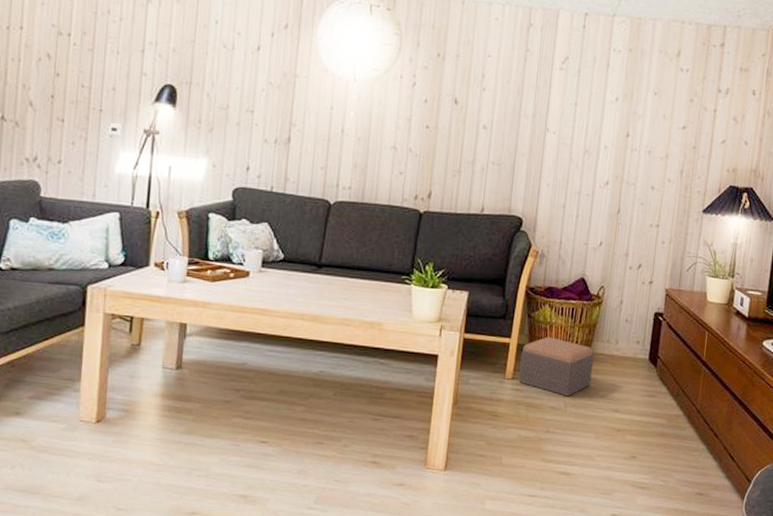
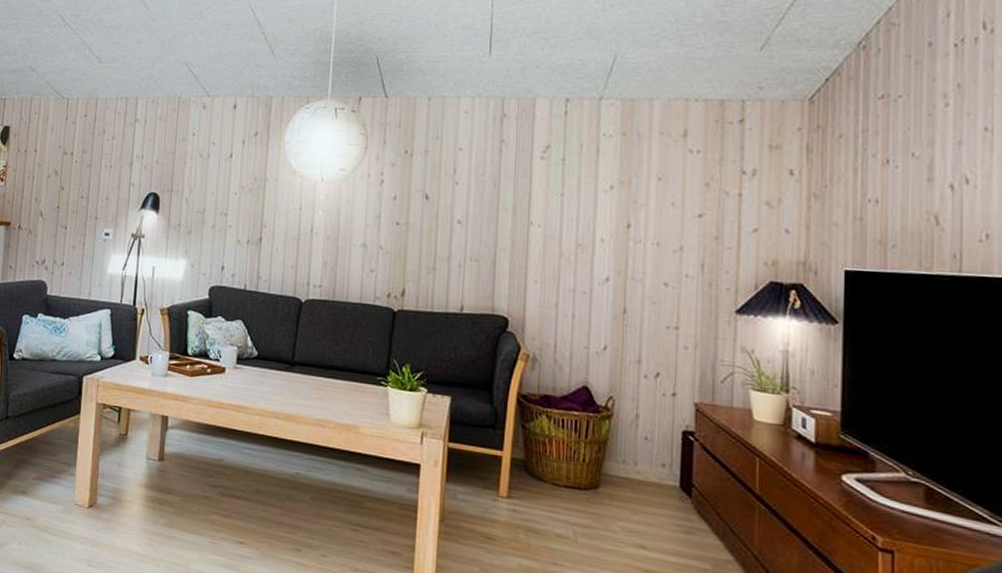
footstool: present [518,337,594,397] -> none [515,451,607,524]

